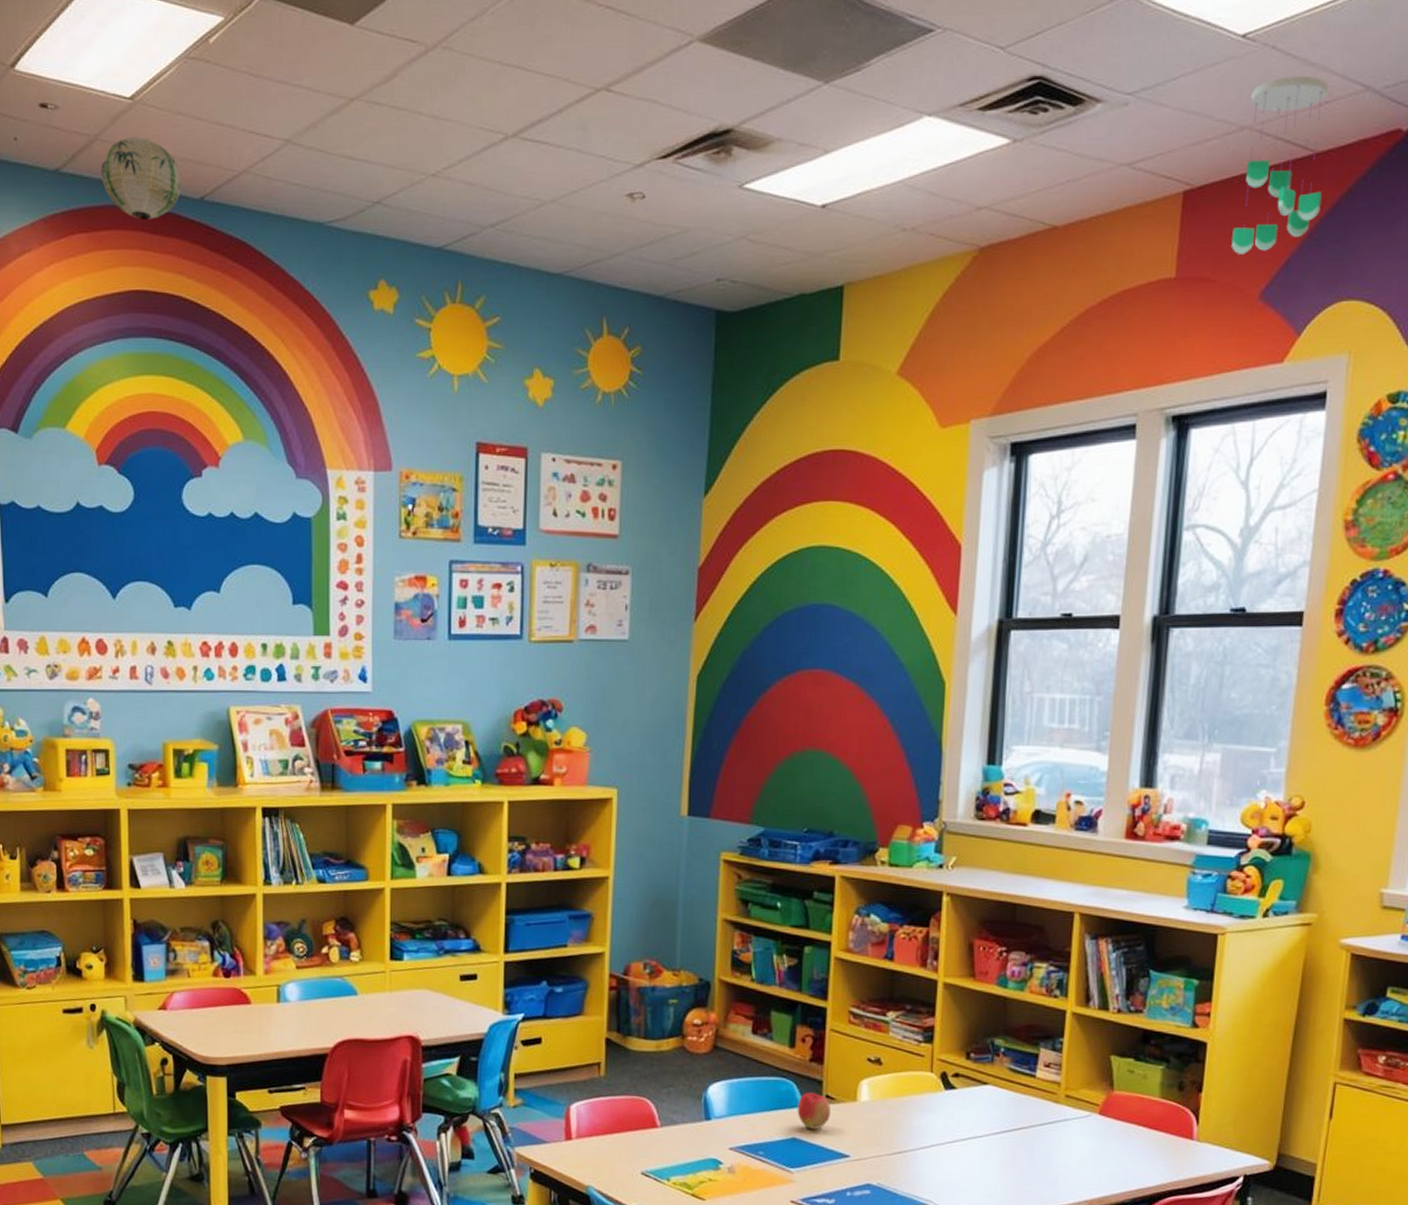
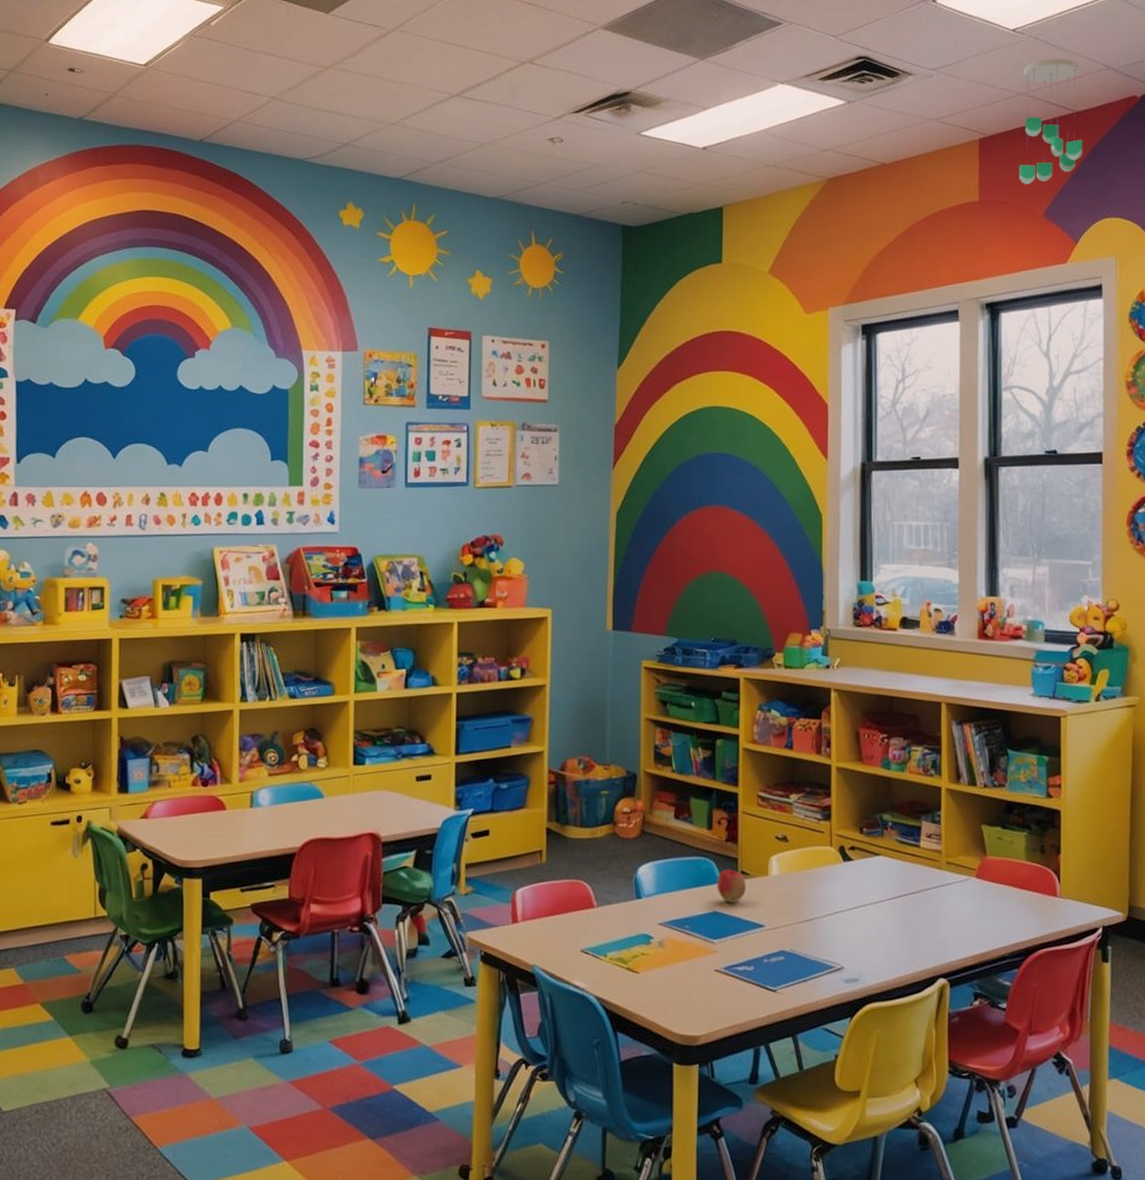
paper lantern: present [100,137,181,220] -> none [117,94,185,156]

